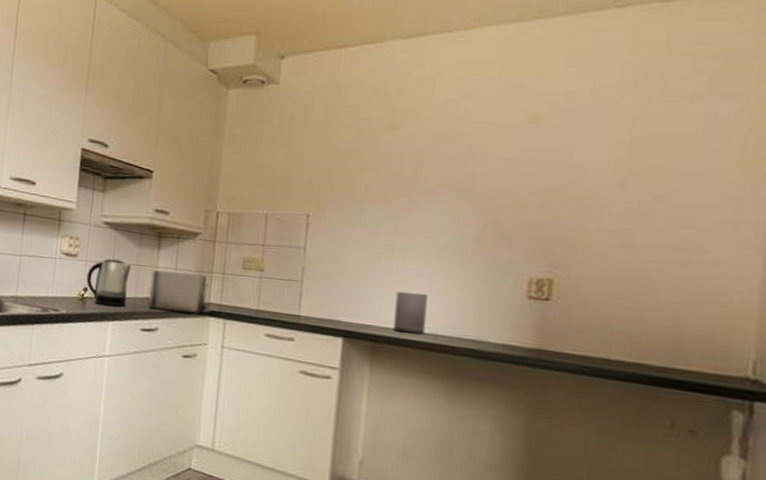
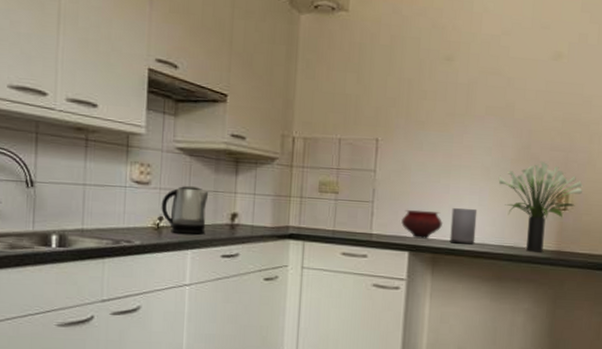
toaster: present [148,270,210,315] -> none [228,196,289,238]
bowl: none [334,291,386,327] -> present [401,209,444,240]
potted plant: none [455,242,575,349] -> present [498,162,584,252]

